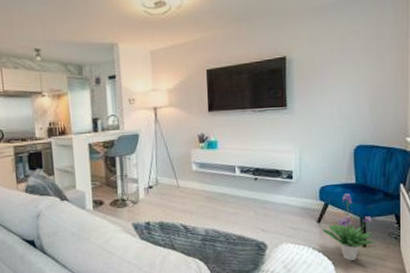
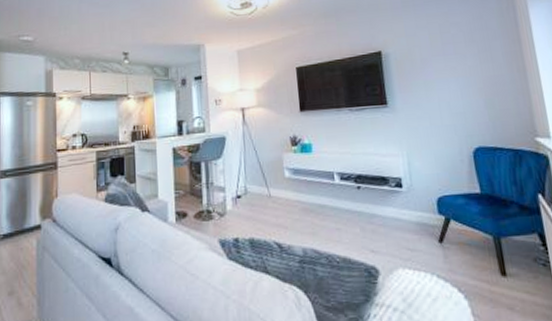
potted plant: present [322,193,378,261] -> none [446,206,521,294]

